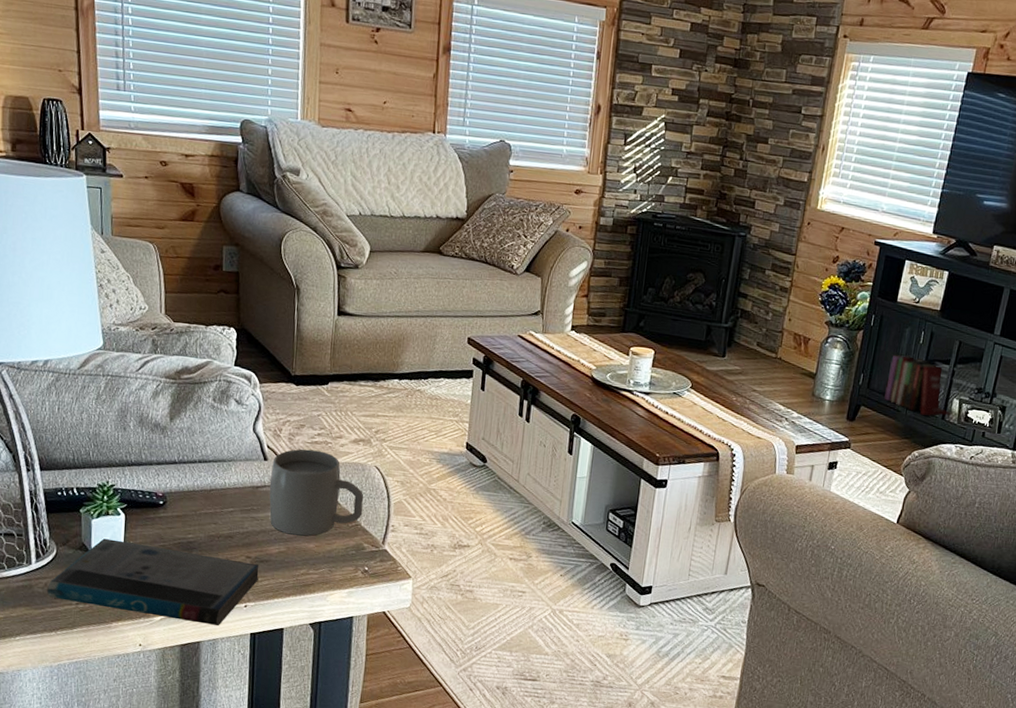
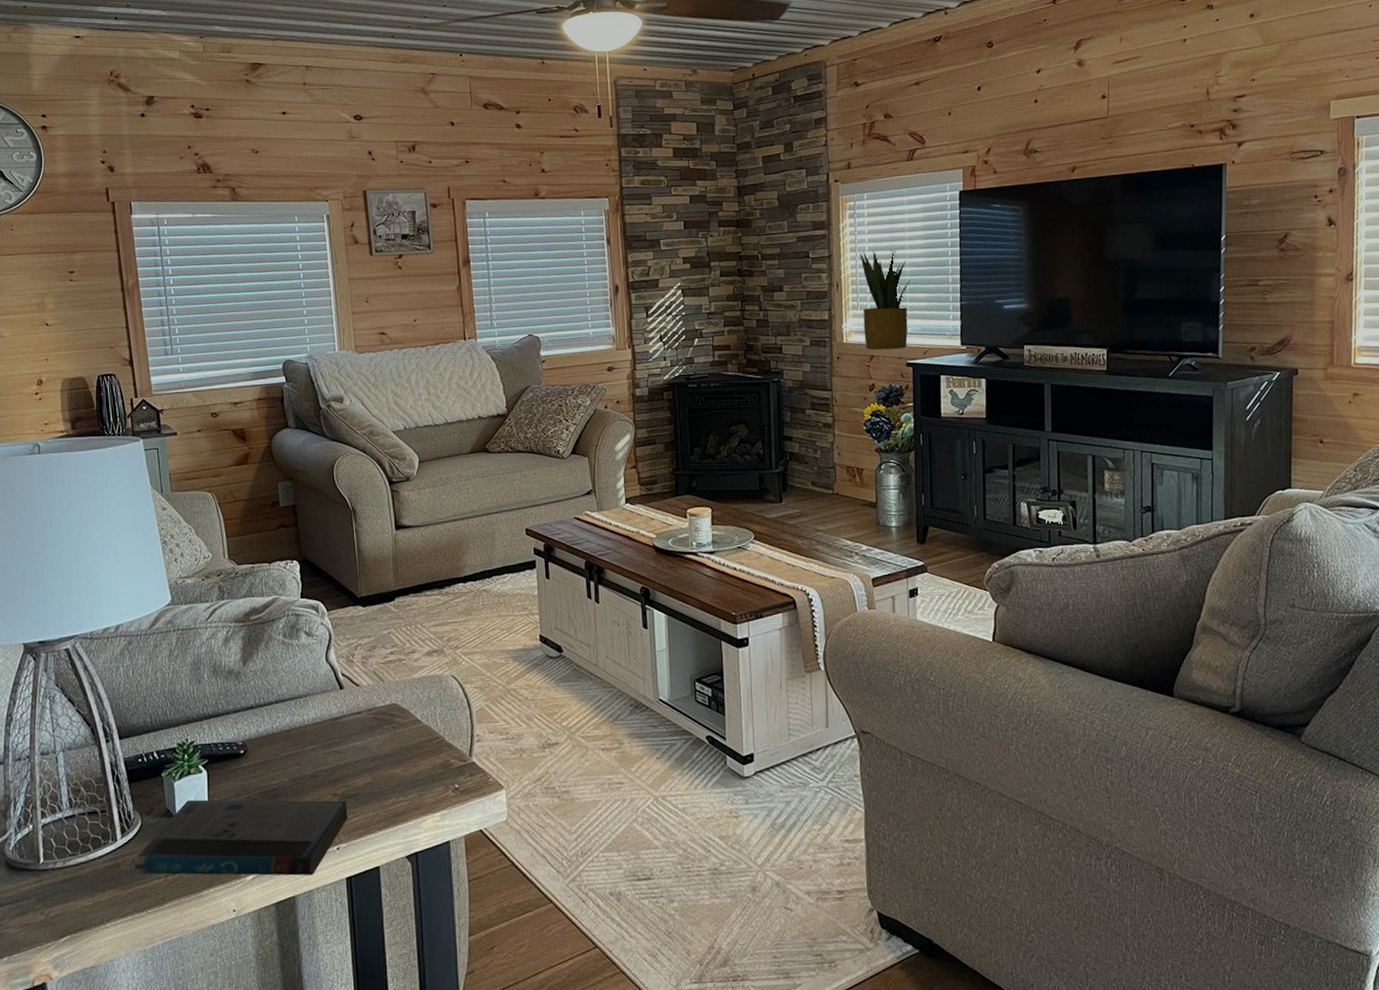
mug: present [269,449,364,537] -> none [348,669,446,763]
planter: none [838,117,899,226] -> present [859,250,912,351]
books: present [884,354,953,417] -> none [948,467,1023,526]

